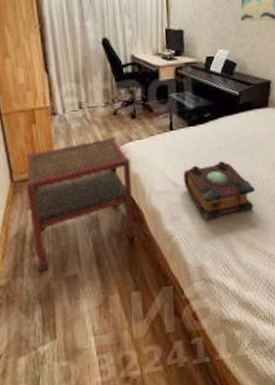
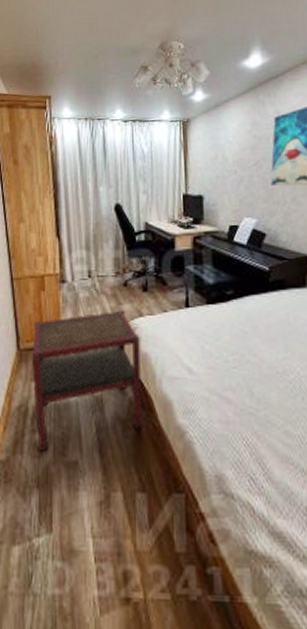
book: present [184,161,256,220] -> none [201,348,291,418]

